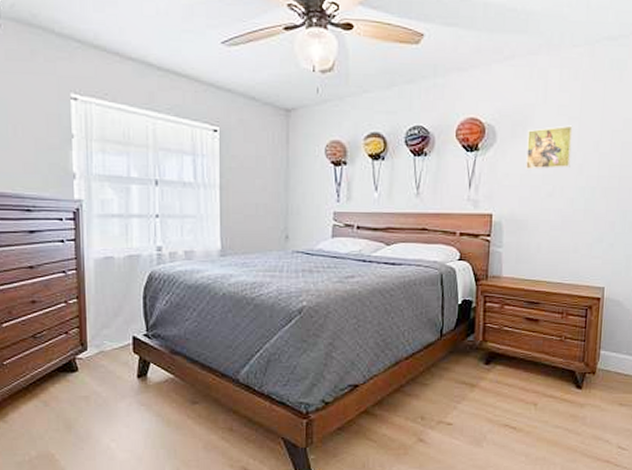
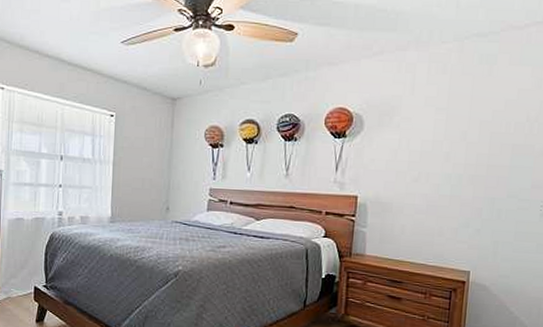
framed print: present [526,125,573,170] -> none [392,115,440,156]

